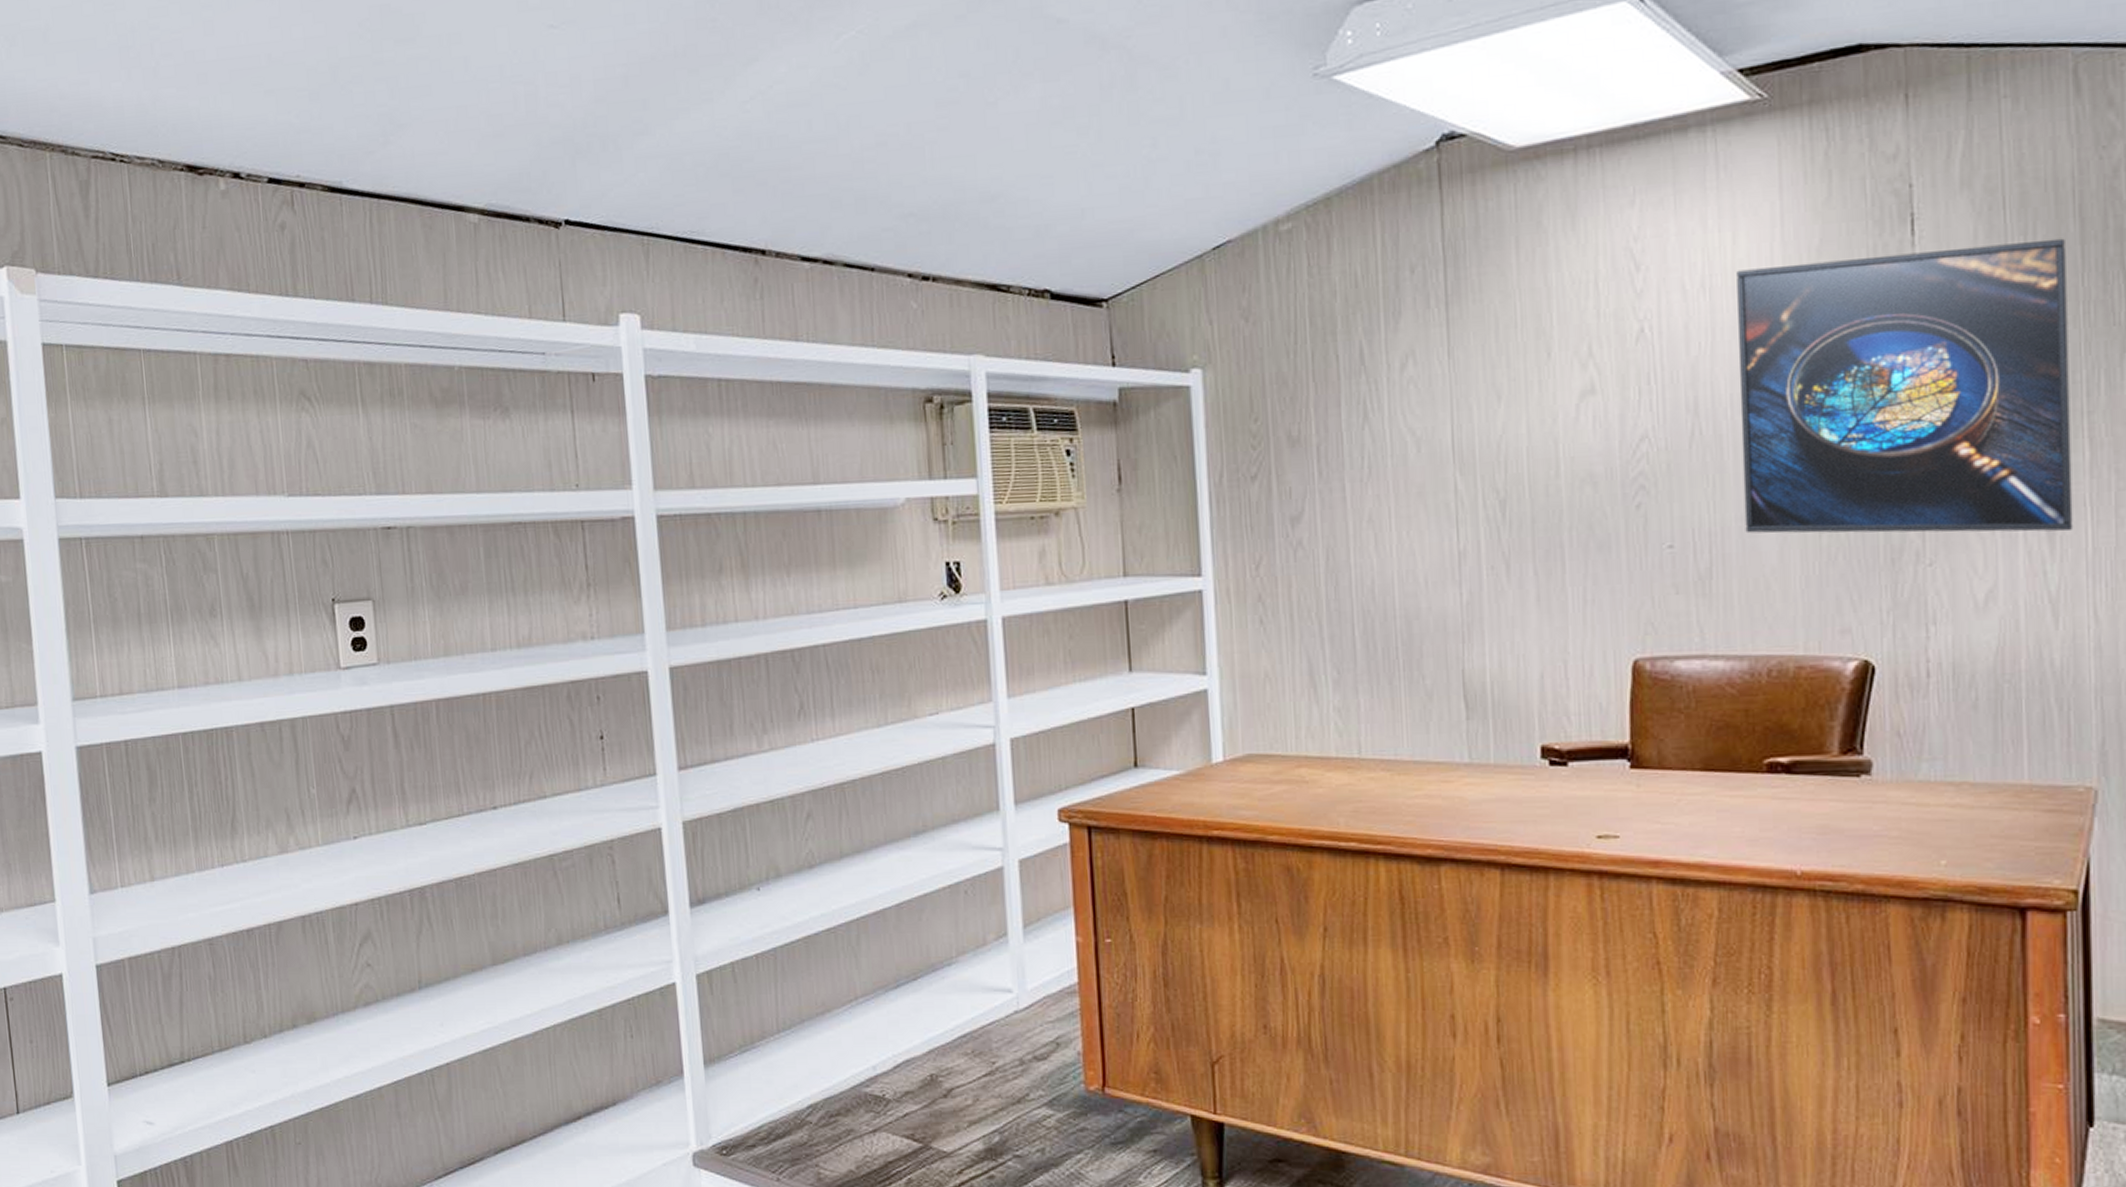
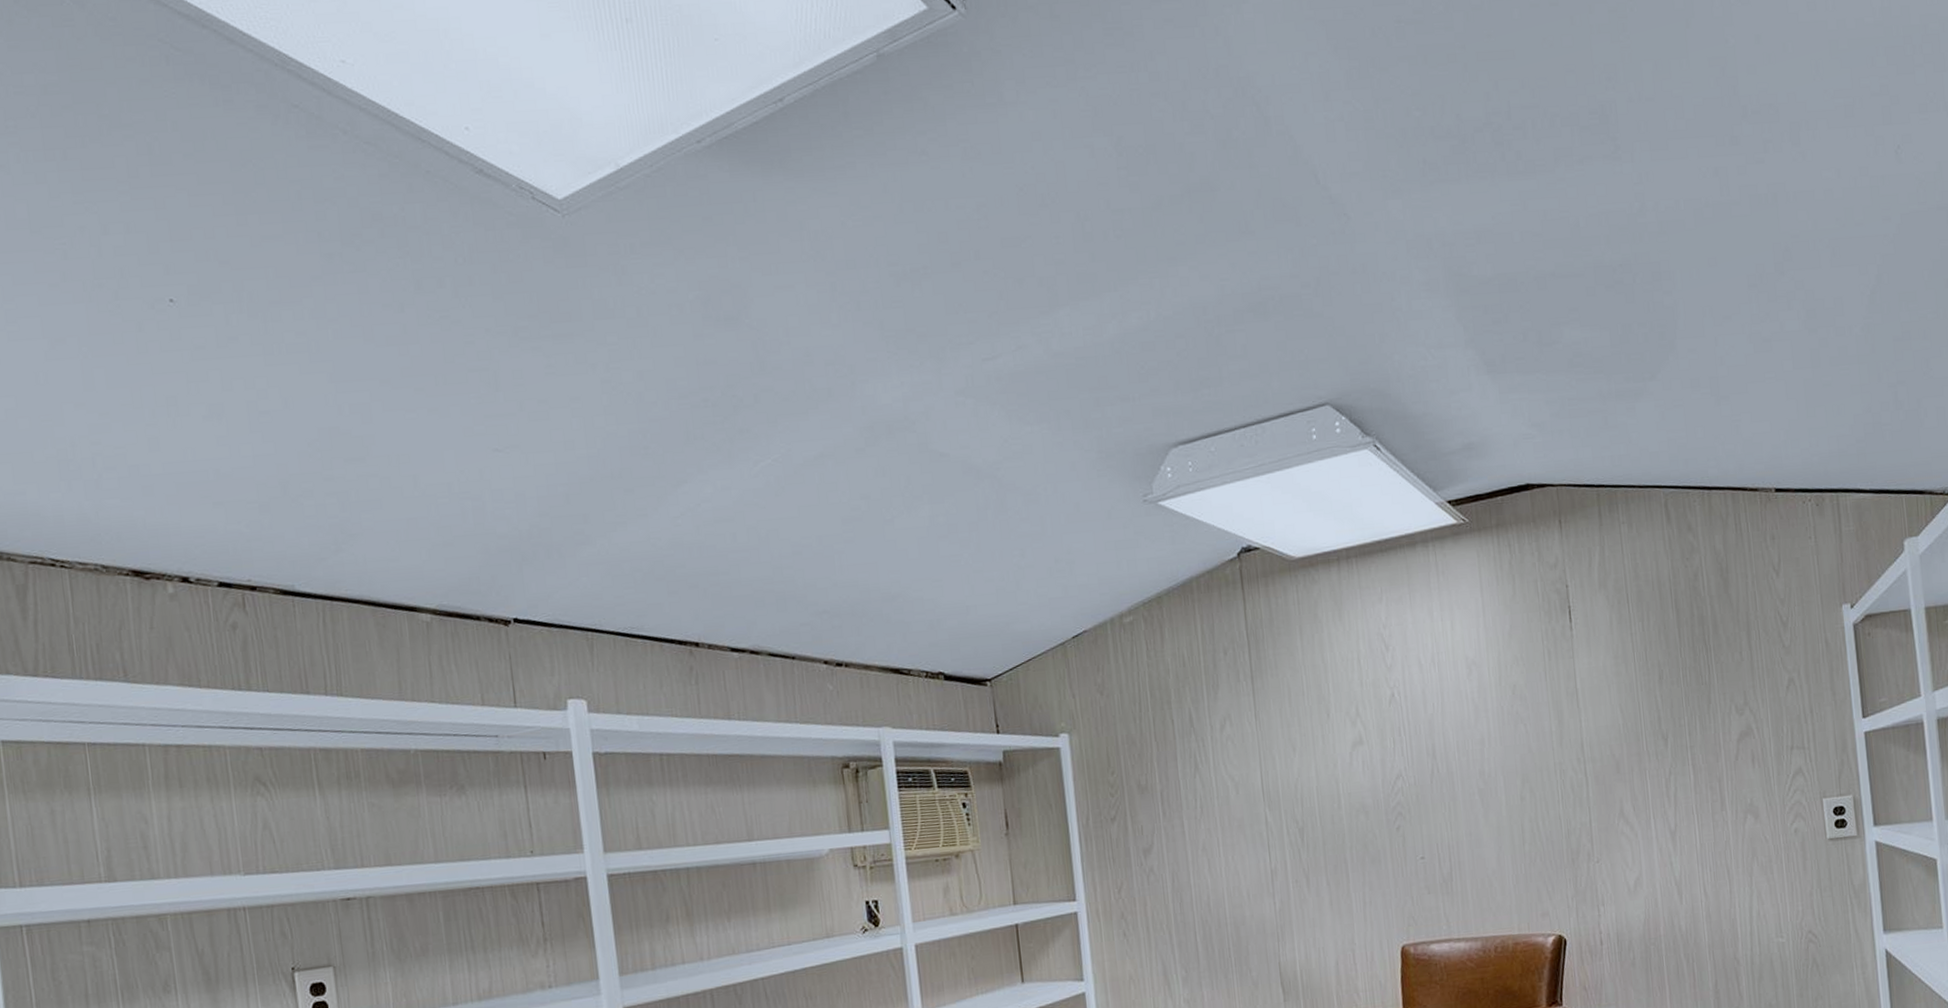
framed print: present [1736,238,2074,534] -> none [1455,623,1687,845]

